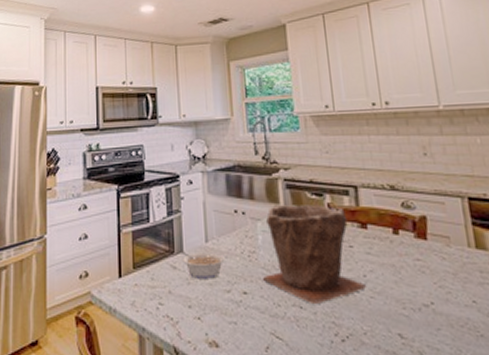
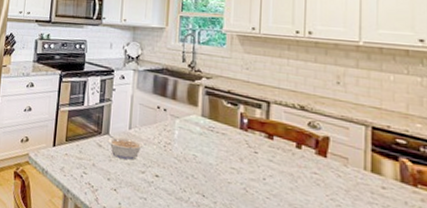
plant pot: present [263,204,367,303] -> none [174,106,265,196]

